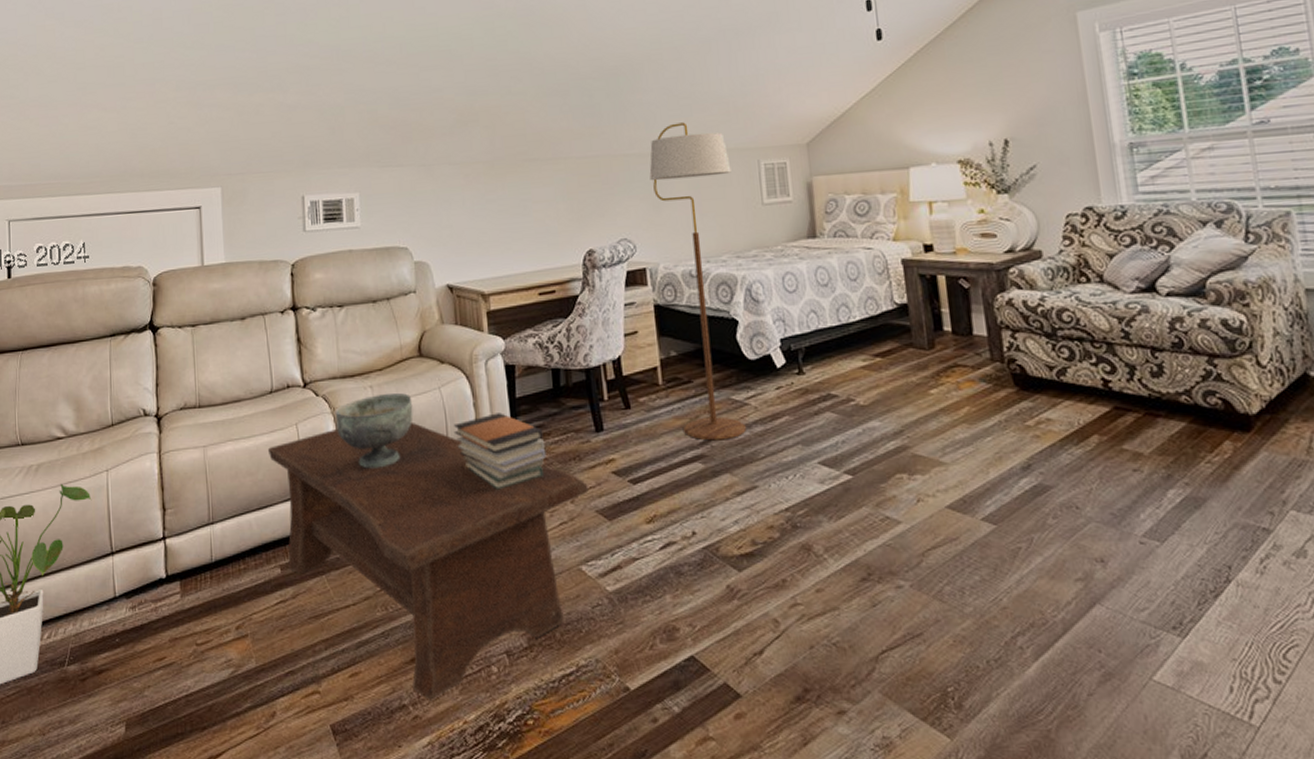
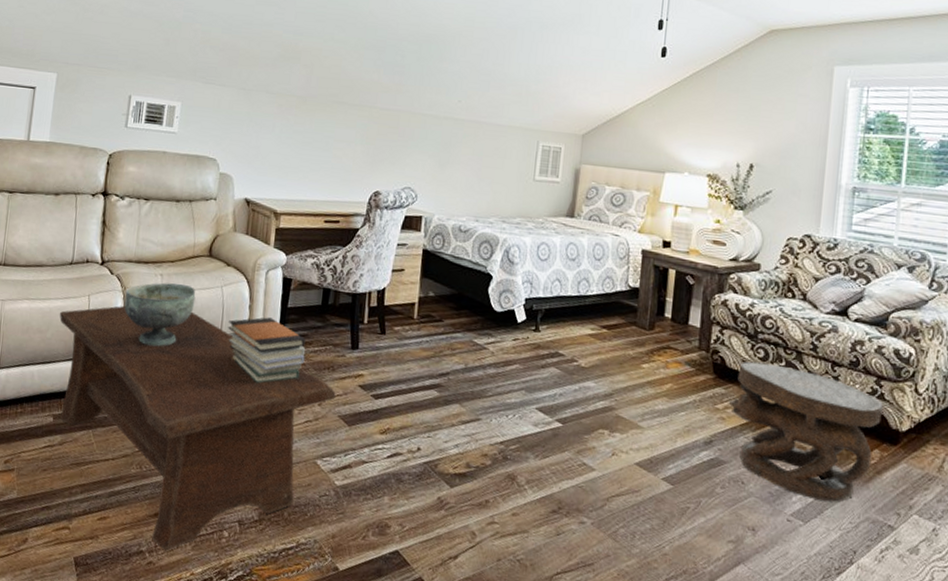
floor lamp: present [649,122,746,441] -> none [427,95,513,376]
carved stool: none [1039,362,1225,512] -> present [728,361,884,502]

